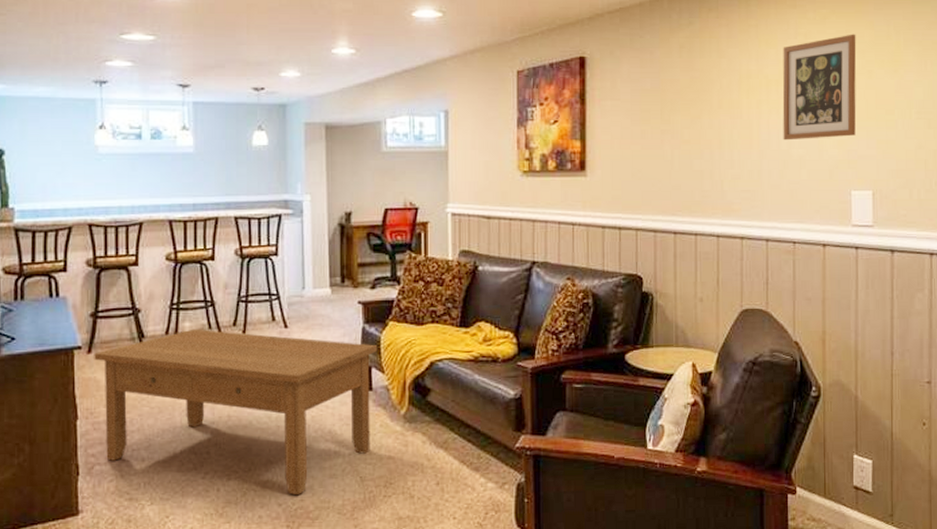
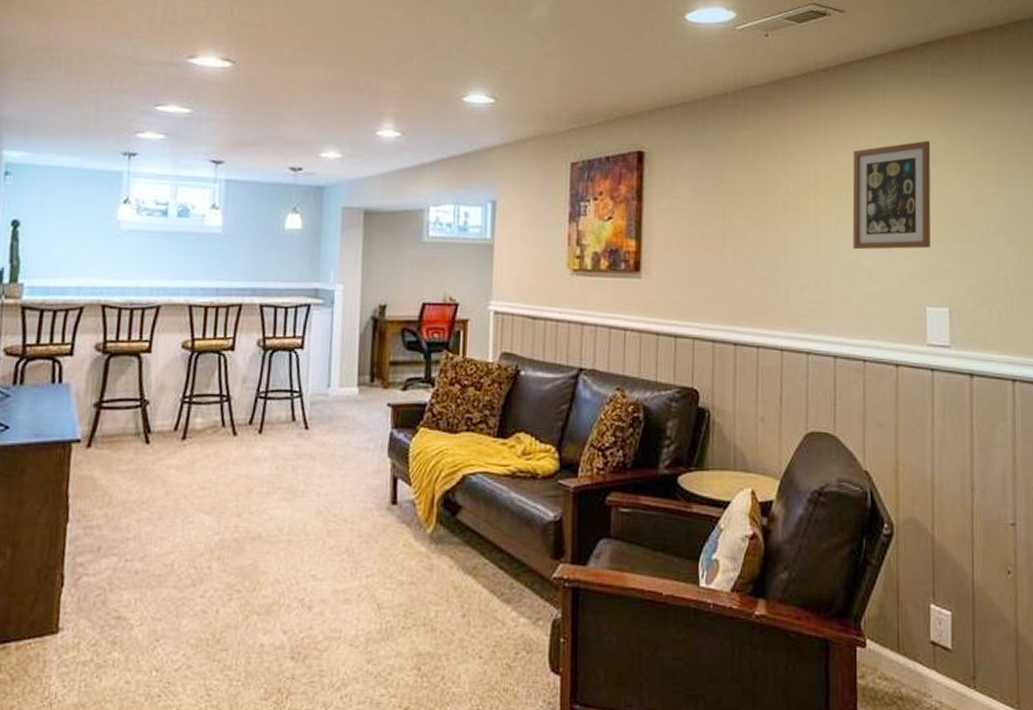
coffee table: present [94,329,378,496] -> none [93,425,406,622]

